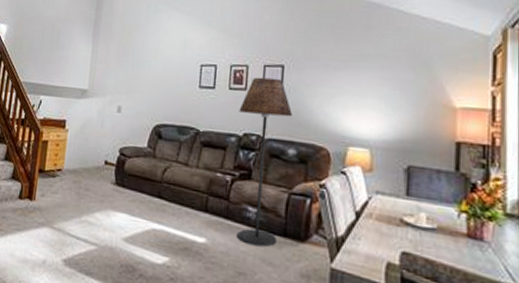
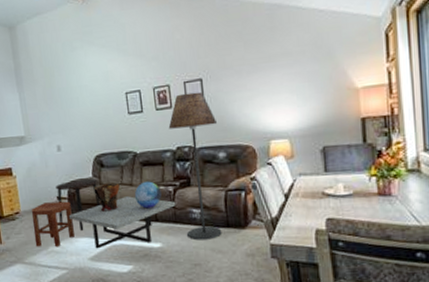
stool: none [69,164,118,218] -> present [31,201,75,247]
side table: none [99,146,152,204] -> present [55,179,101,230]
coffee table: none [112,176,231,236] -> present [68,196,176,249]
decorative urn: none [146,157,174,189] -> present [95,183,120,212]
decorative globe: none [187,164,218,196] -> present [134,181,162,209]

